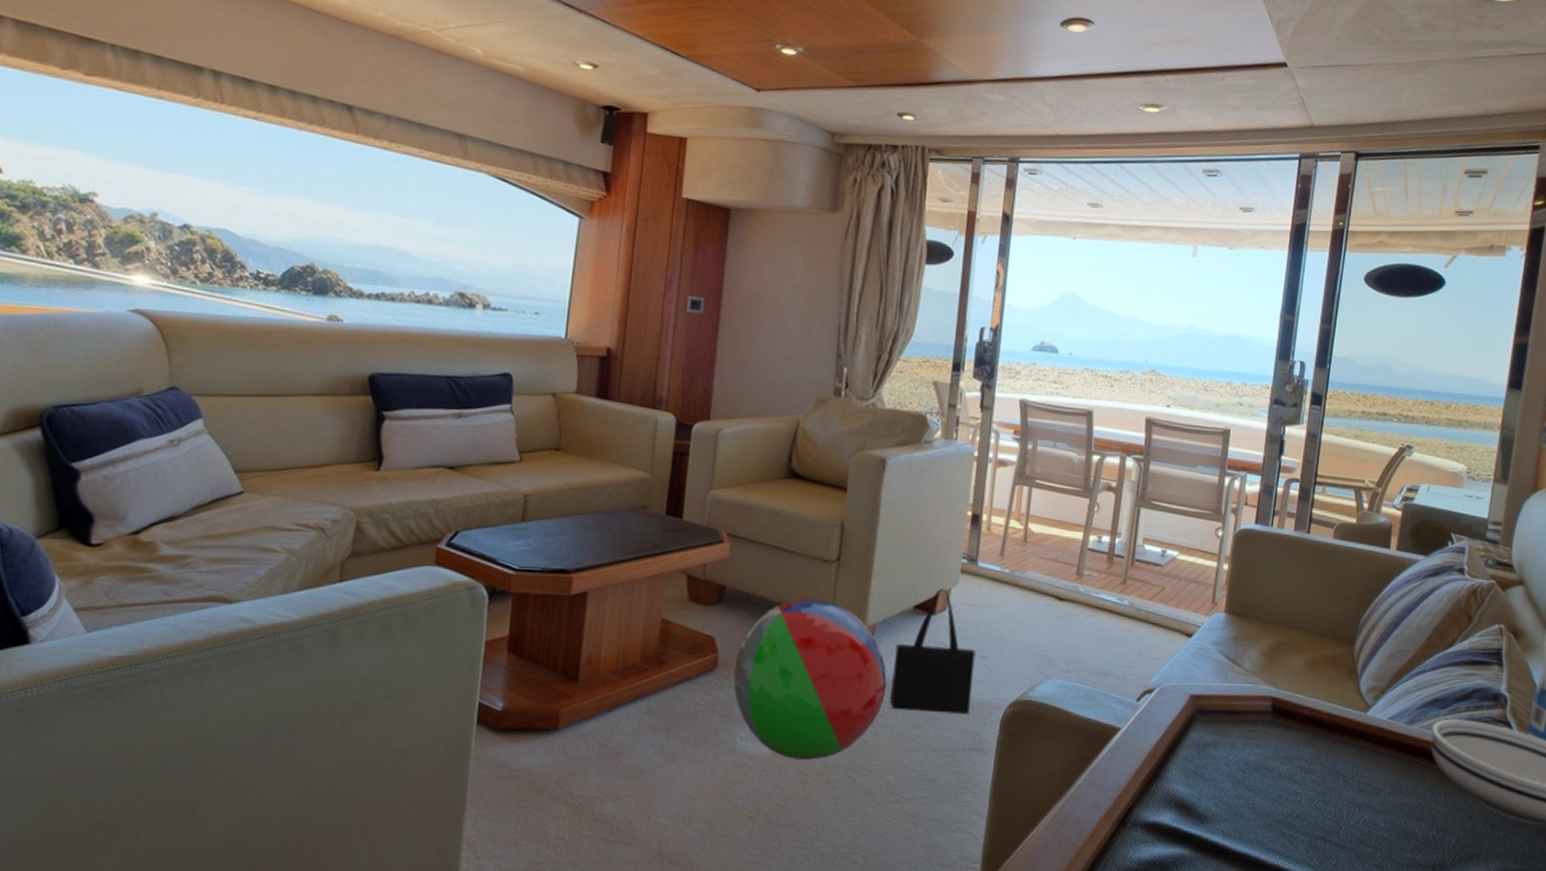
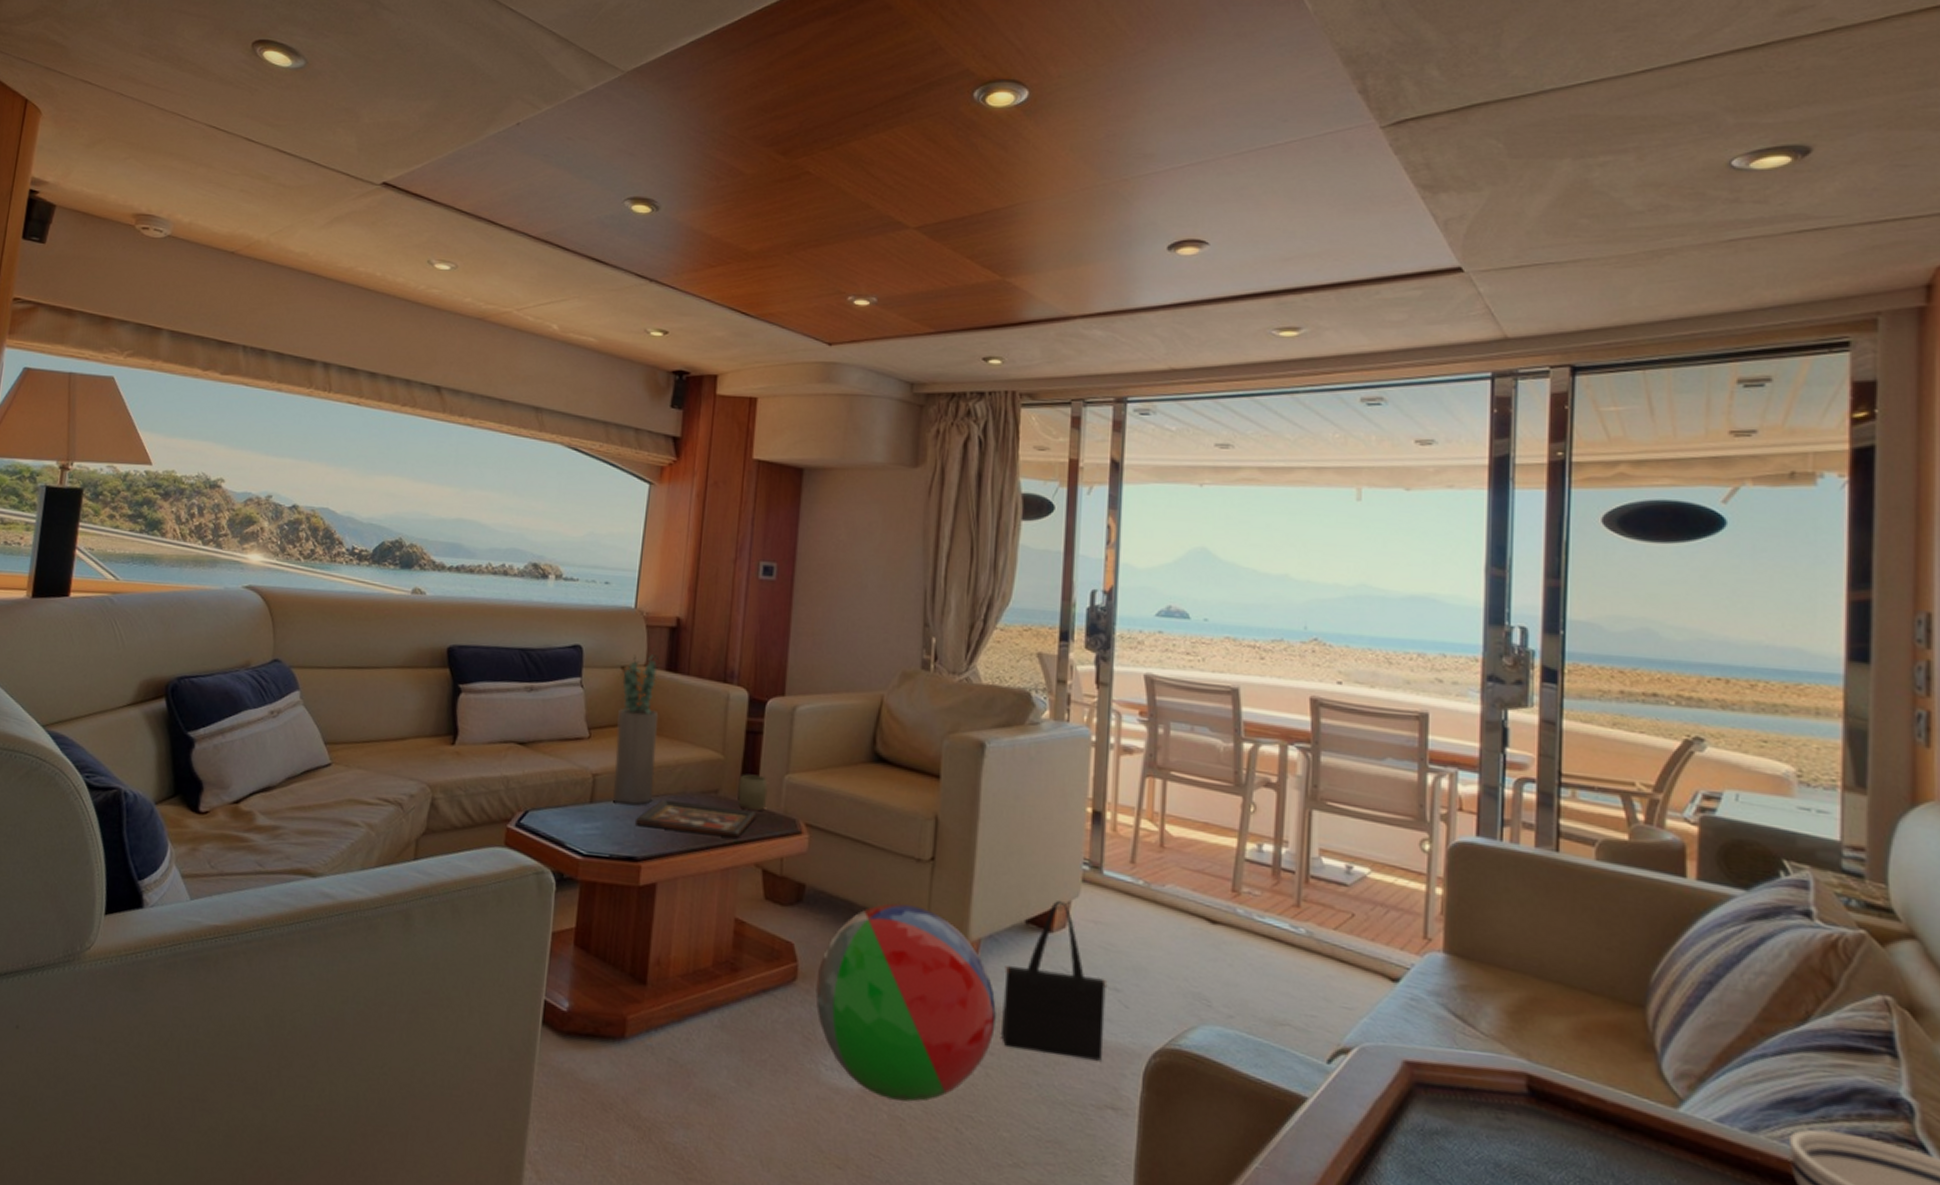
vase: none [545,375,590,524] -> present [613,647,659,807]
decorative tray: none [567,516,683,549] -> present [636,799,757,838]
mug: none [664,491,693,524] -> present [737,774,768,811]

